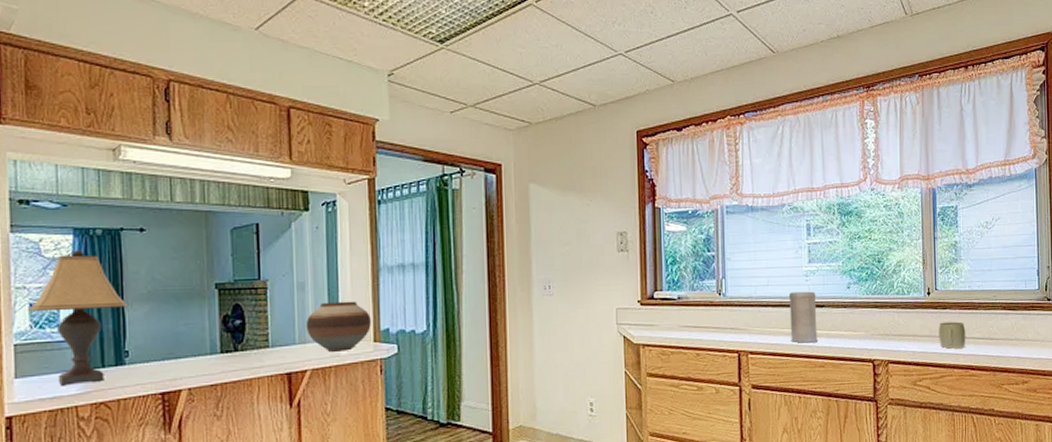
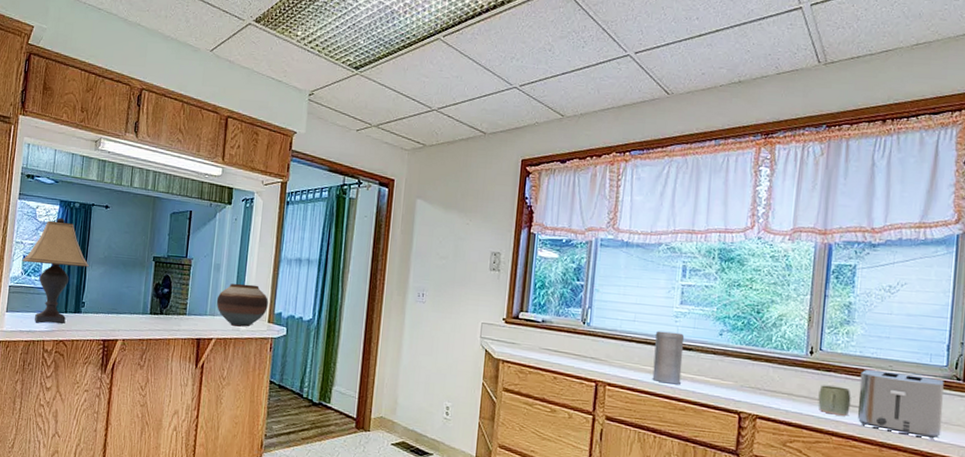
toaster: none [971,301,1040,357] -> present [857,369,944,439]

